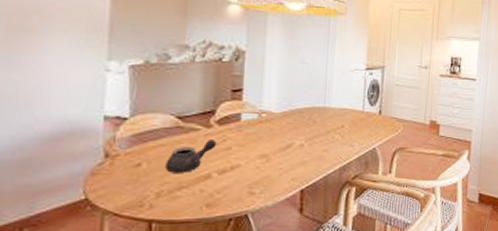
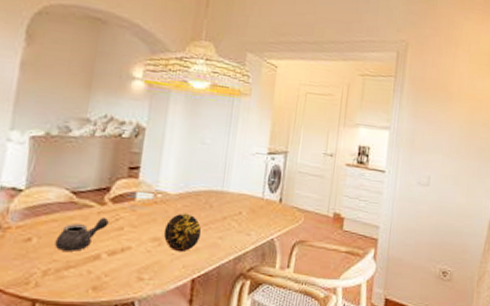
decorative orb: none [270,130,307,167] -> present [163,213,202,253]

